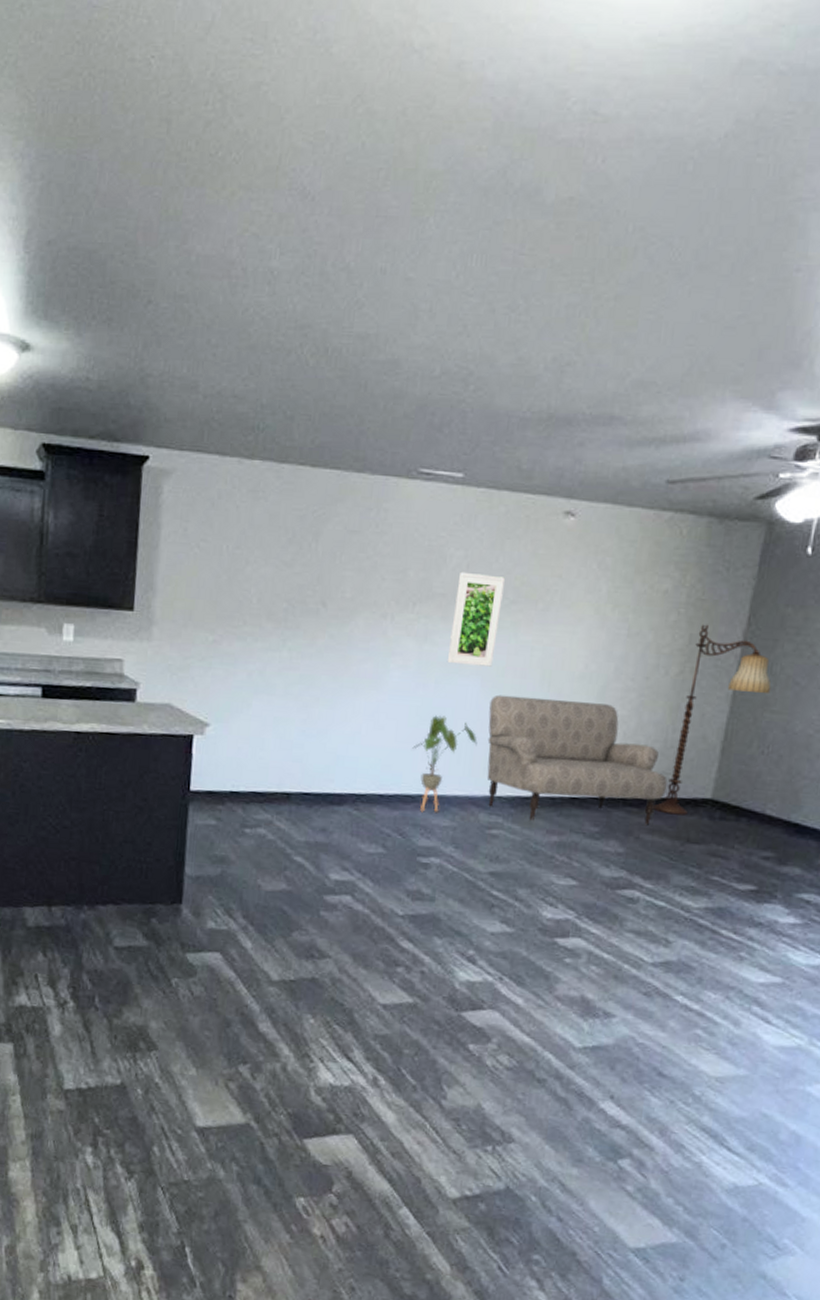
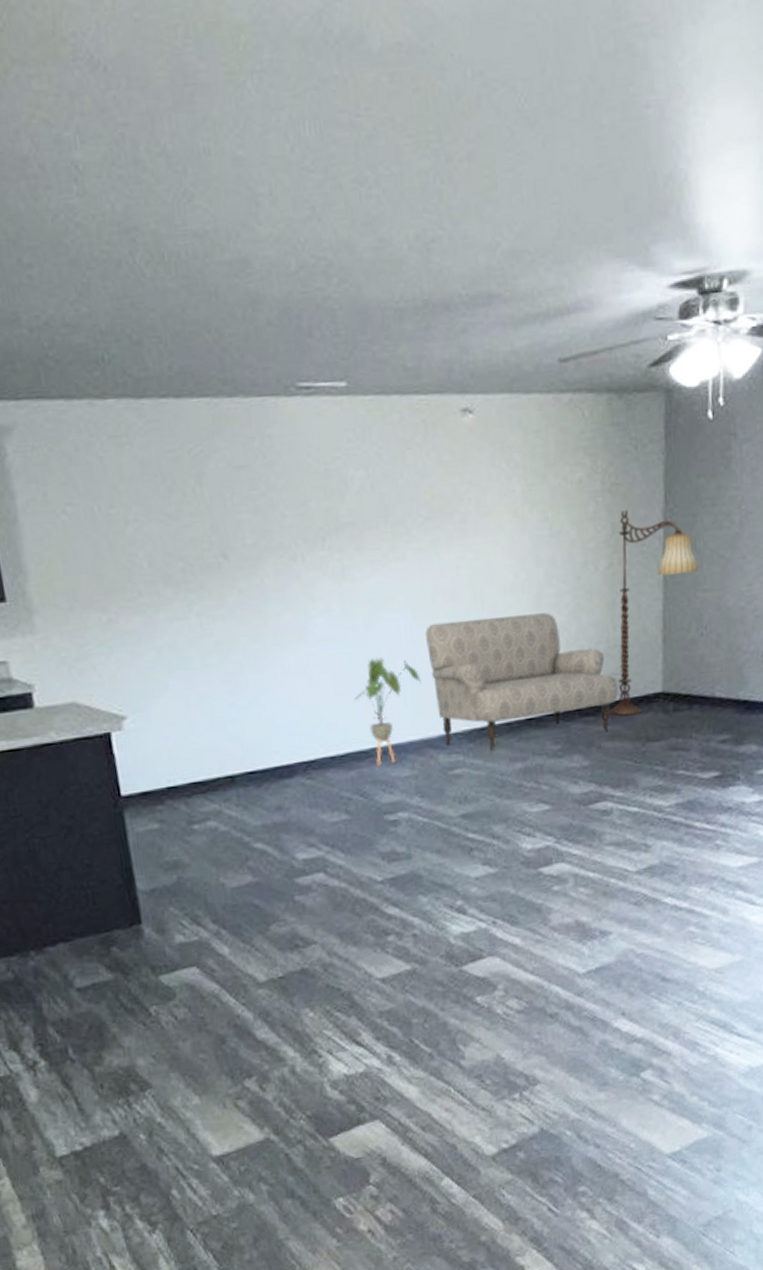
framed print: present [447,571,505,667] -> none [365,492,420,599]

